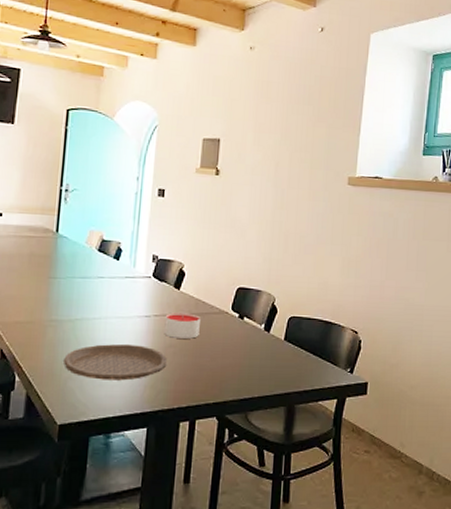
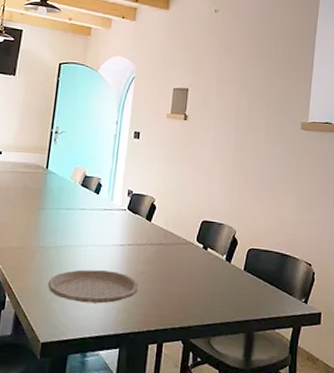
candle: present [164,313,200,339] -> none [136,242,169,267]

